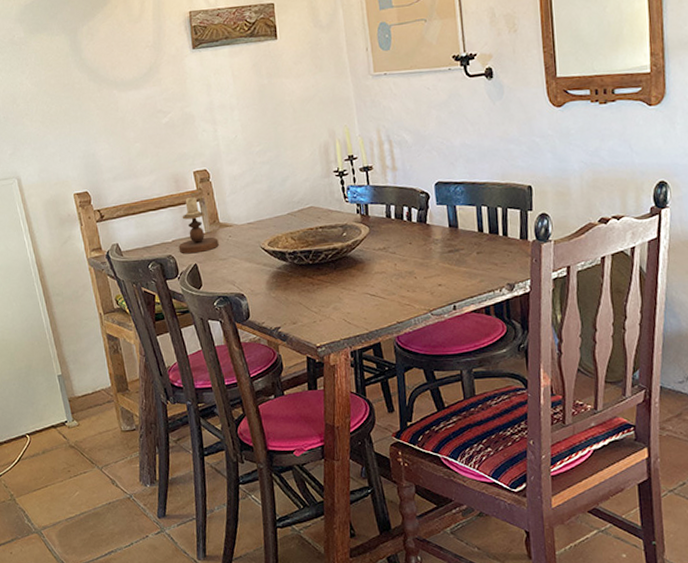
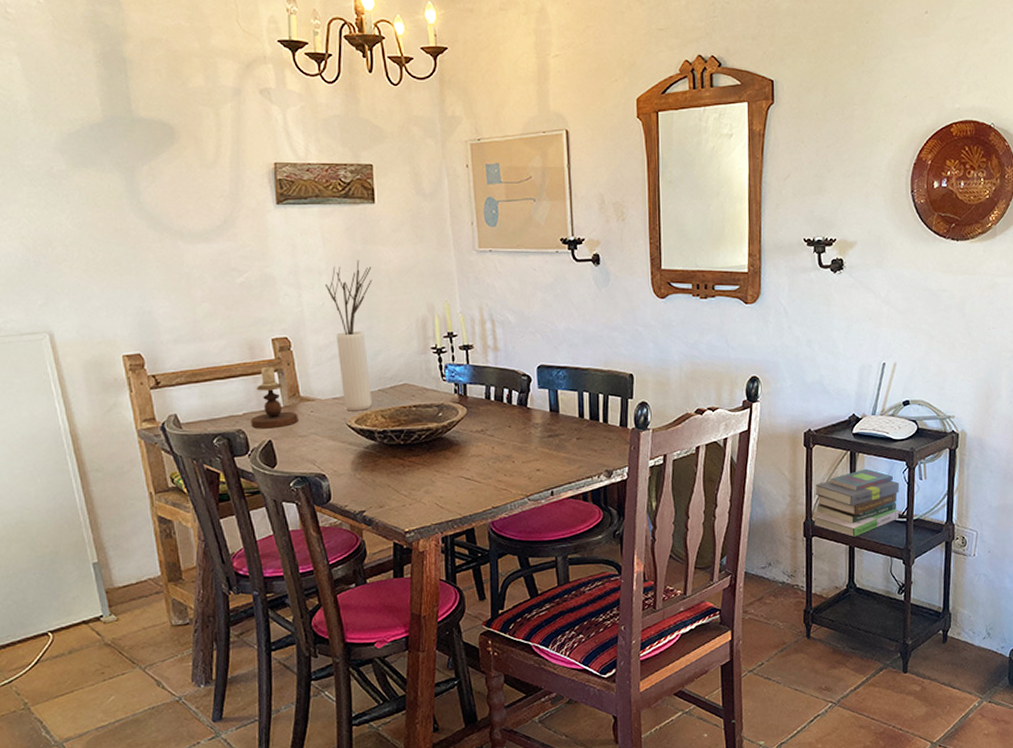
vase: none [236,93,283,235] -> present [324,260,373,411]

